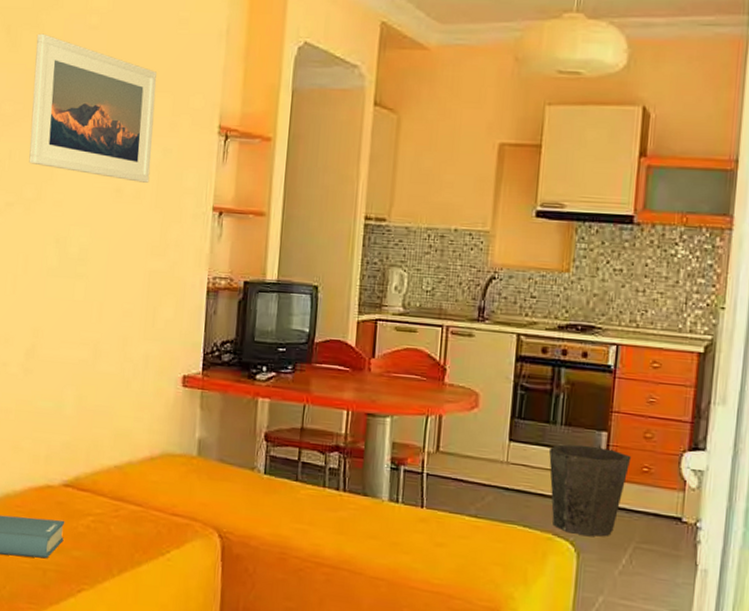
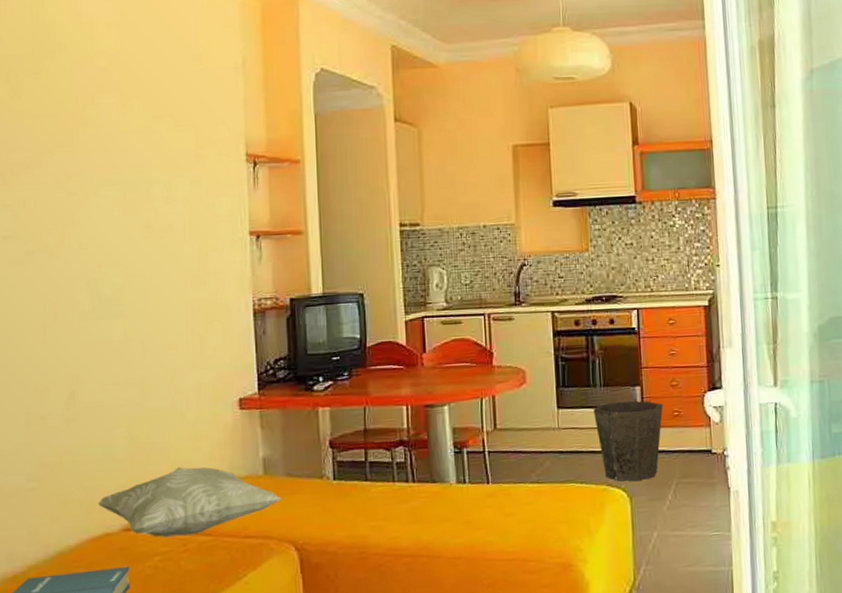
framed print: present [29,33,157,183] -> none [40,79,180,216]
decorative pillow: none [44,433,212,502] -> present [98,467,282,537]

